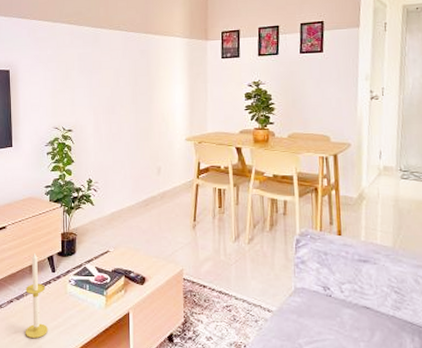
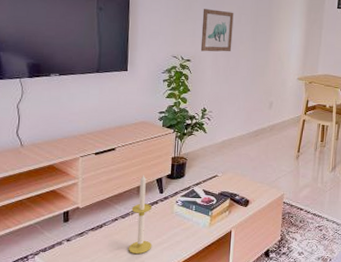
wall art: none [80,75,113,120] -> present [200,9,234,52]

